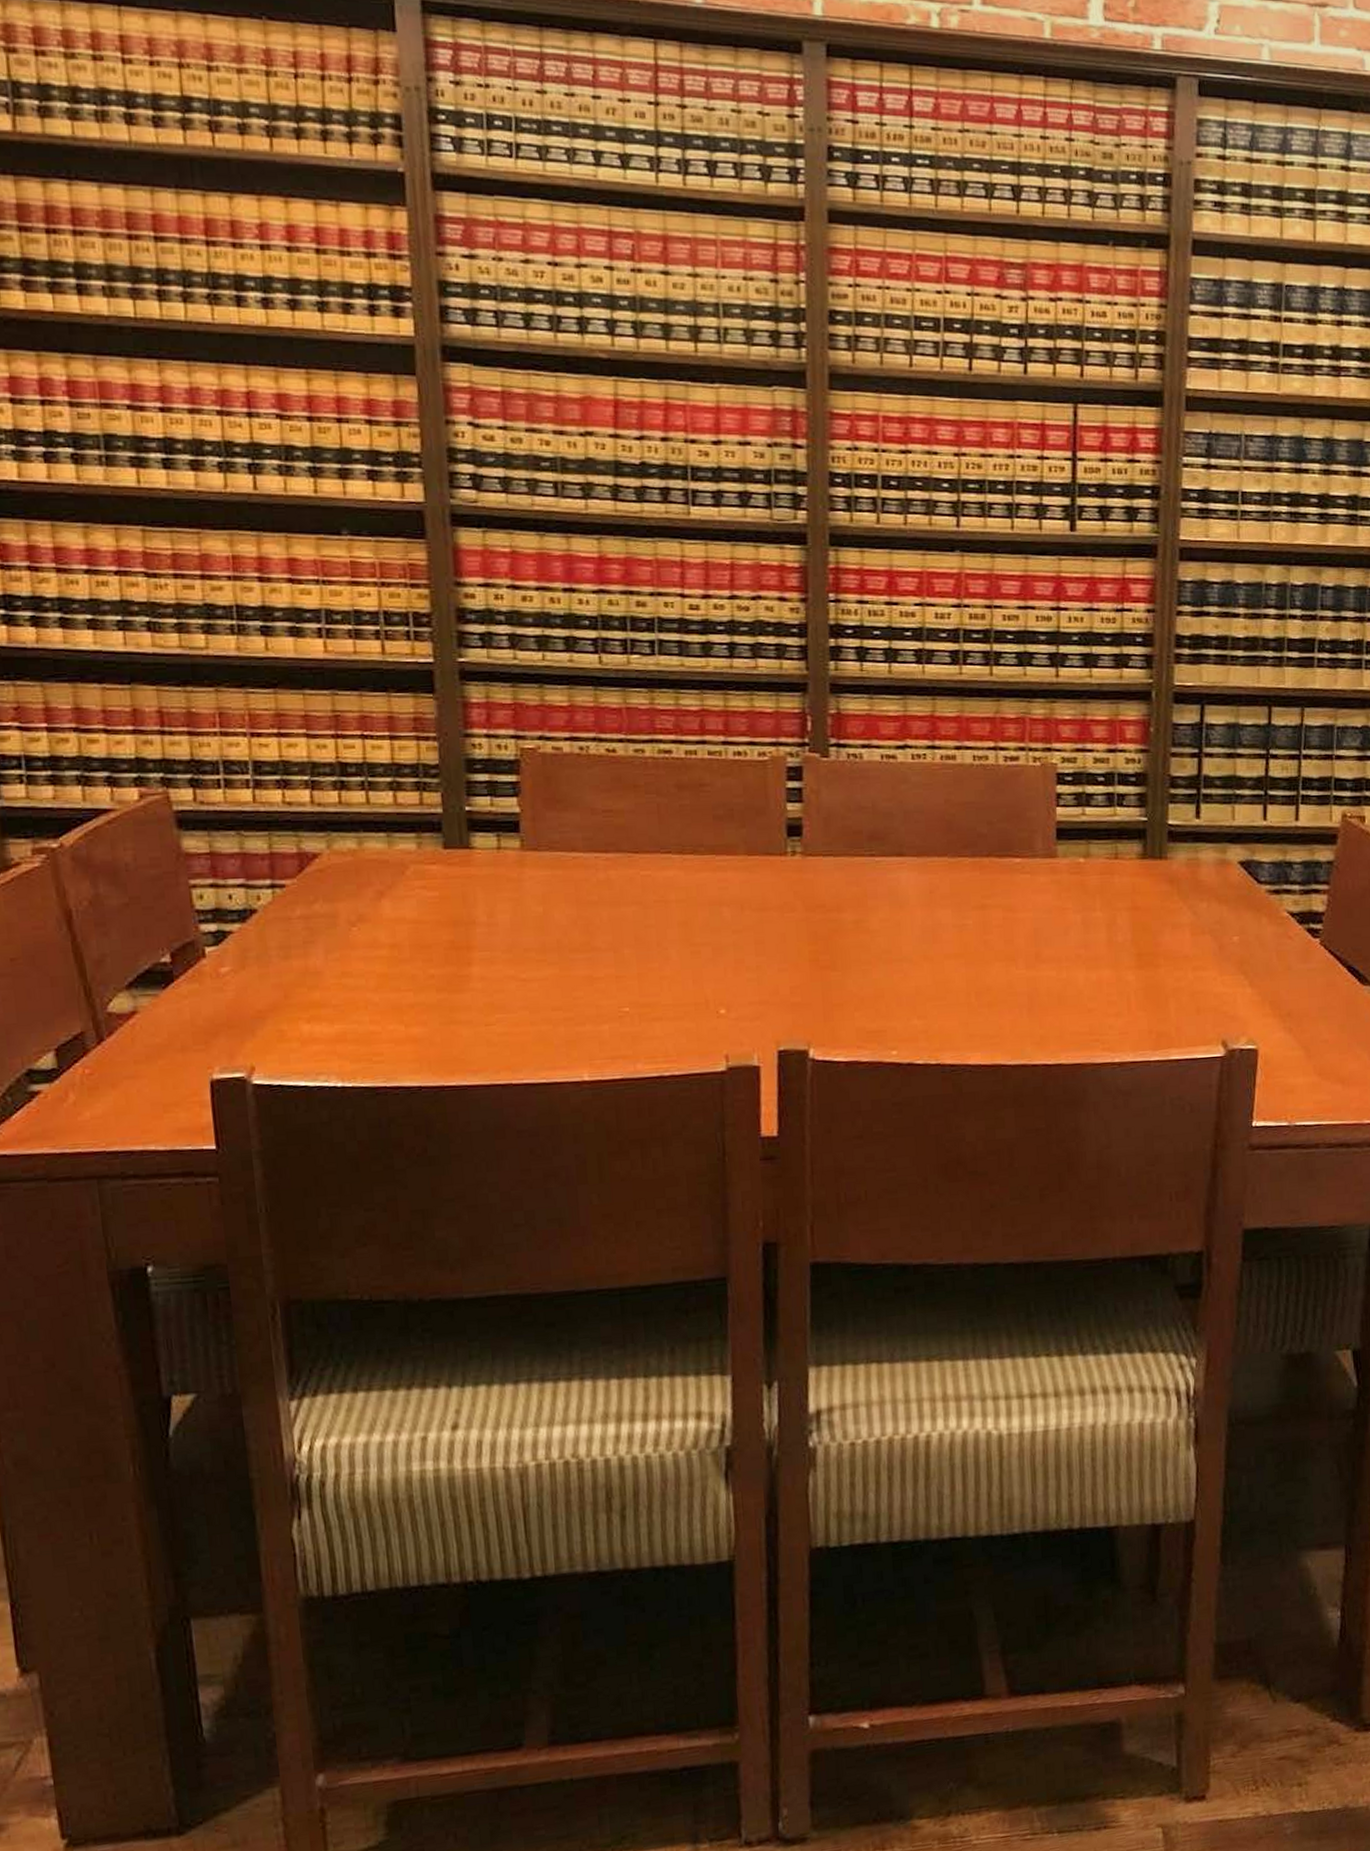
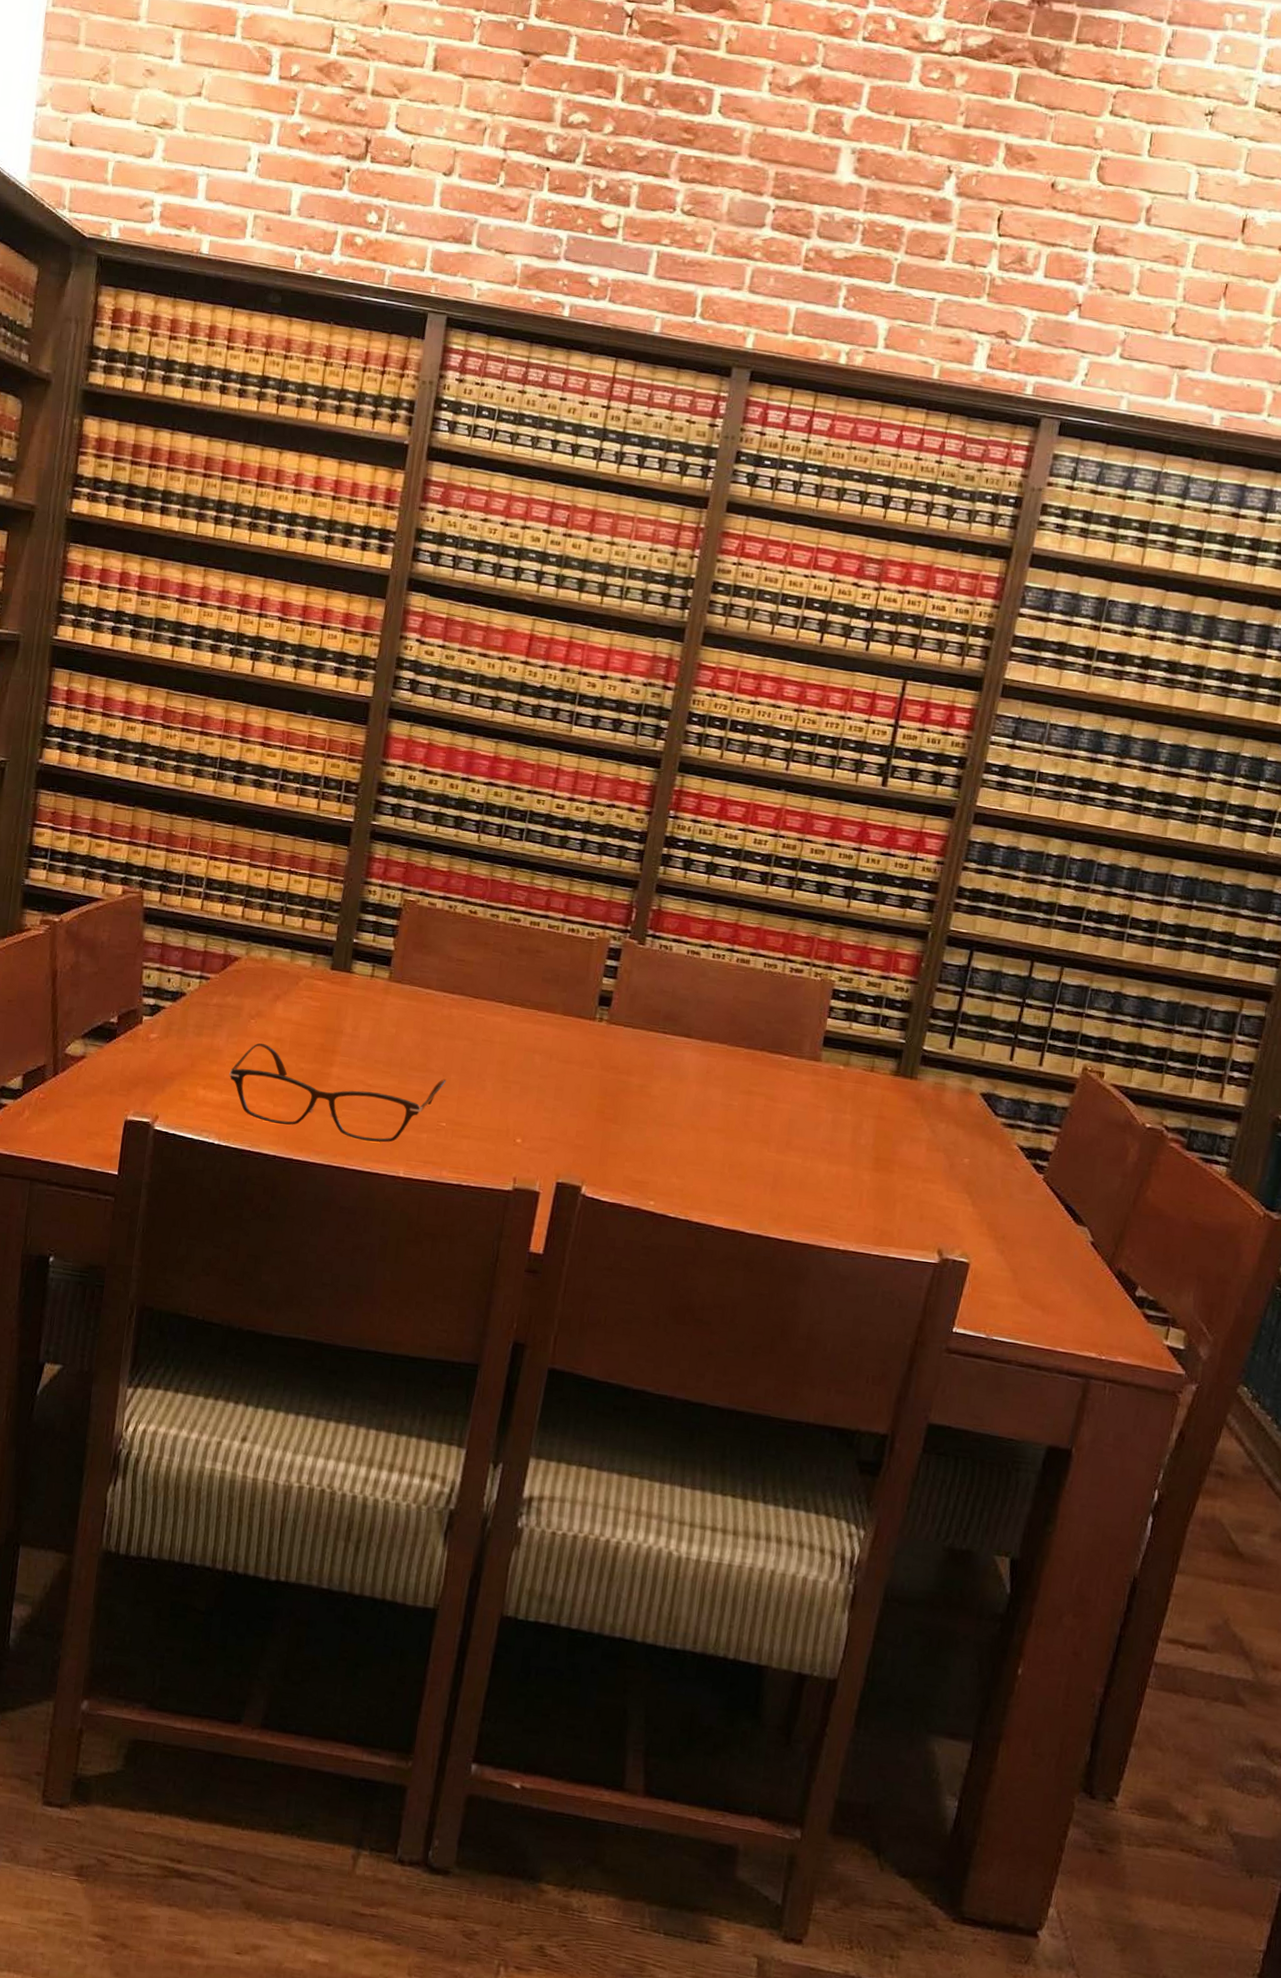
eyeglasses: none [337,953,619,1049] -> present [229,1043,446,1143]

